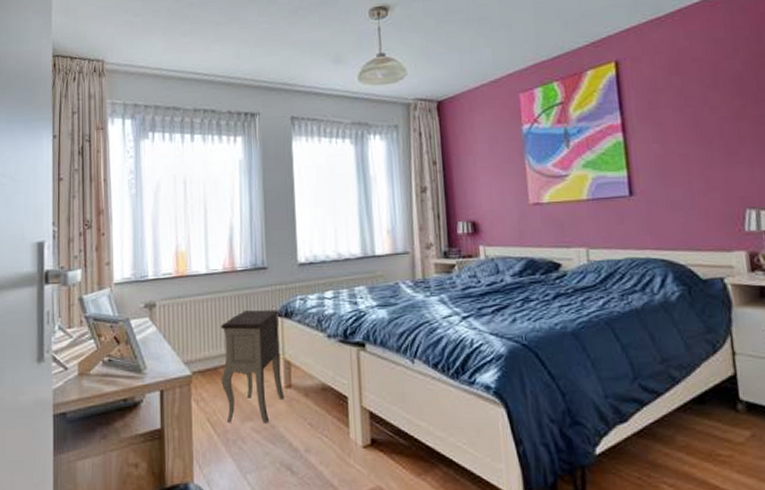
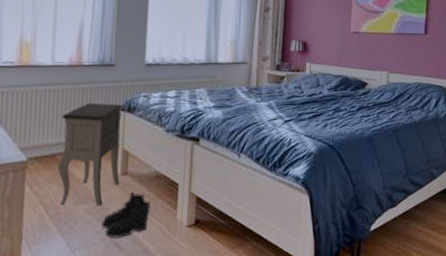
boots: none [269,406,321,460] -> present [100,191,151,238]

